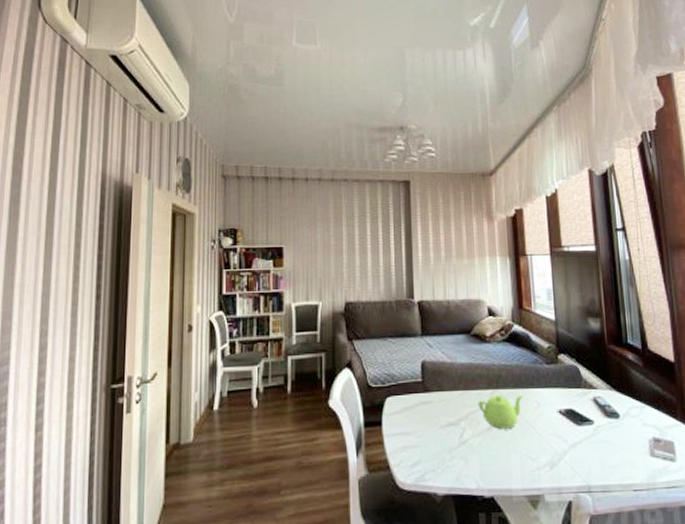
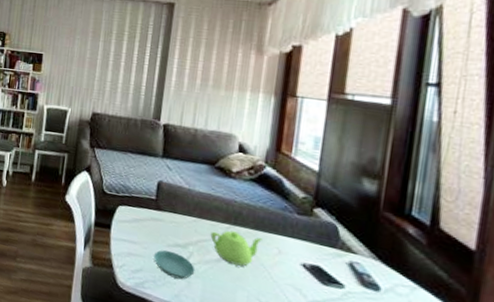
saucer: none [429,432,471,460] -> present [154,250,196,280]

